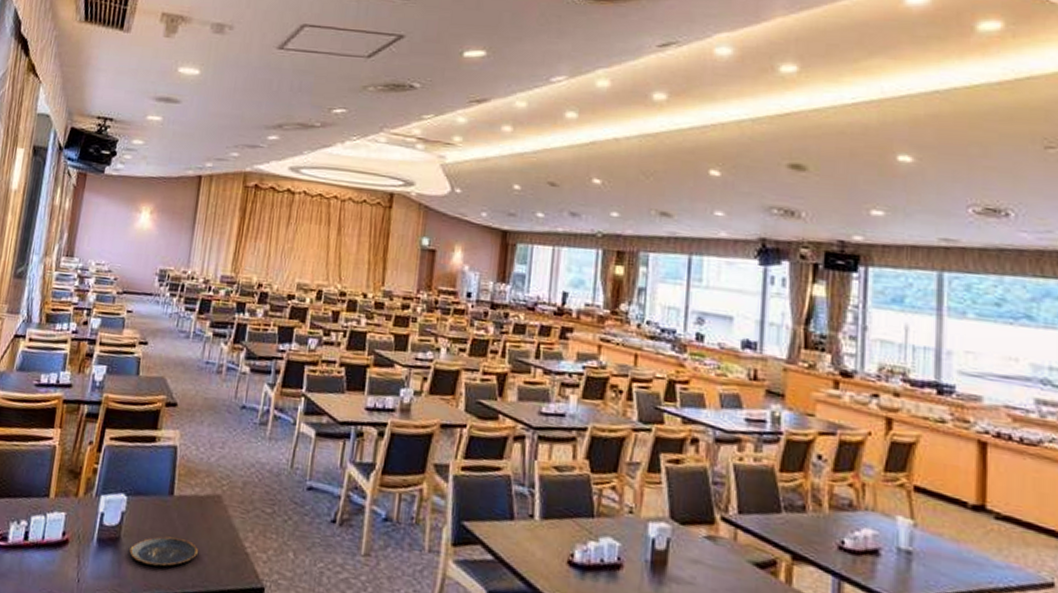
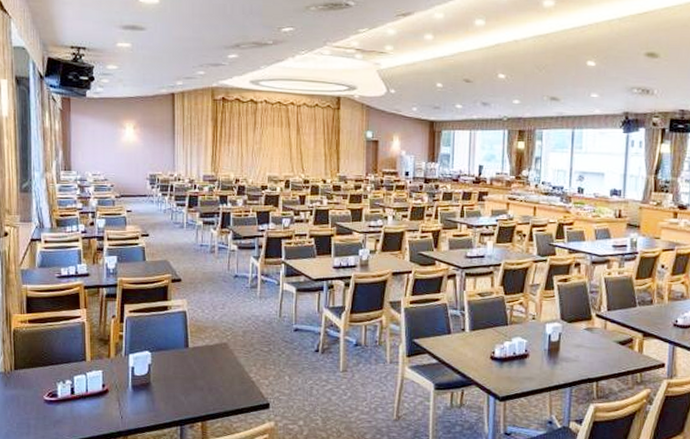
plate: present [129,536,198,567] -> none [160,377,214,399]

